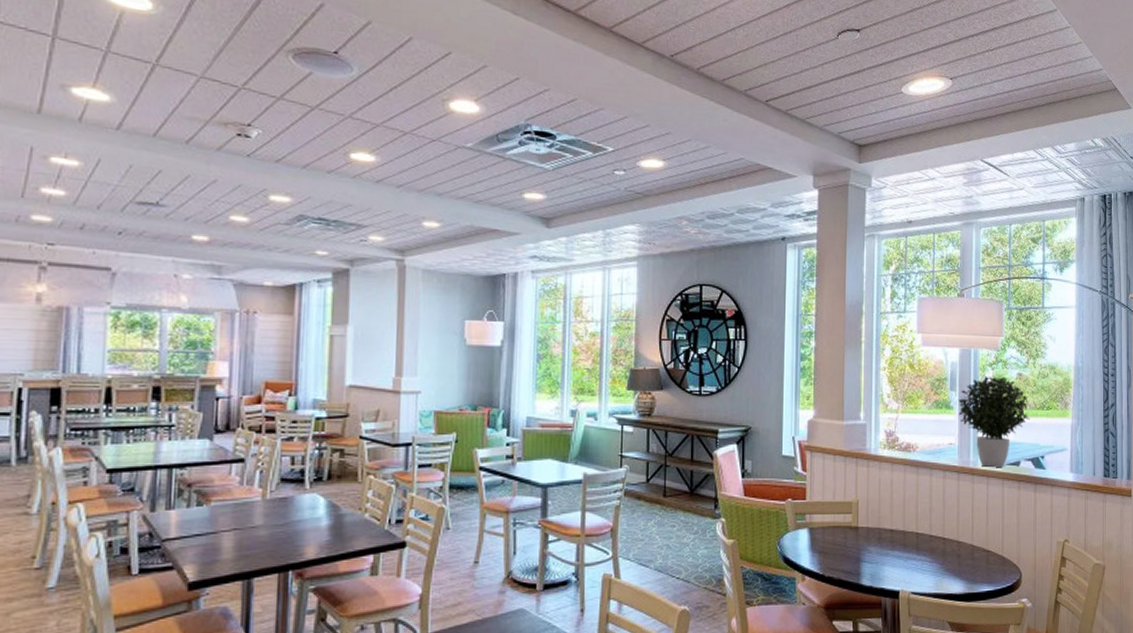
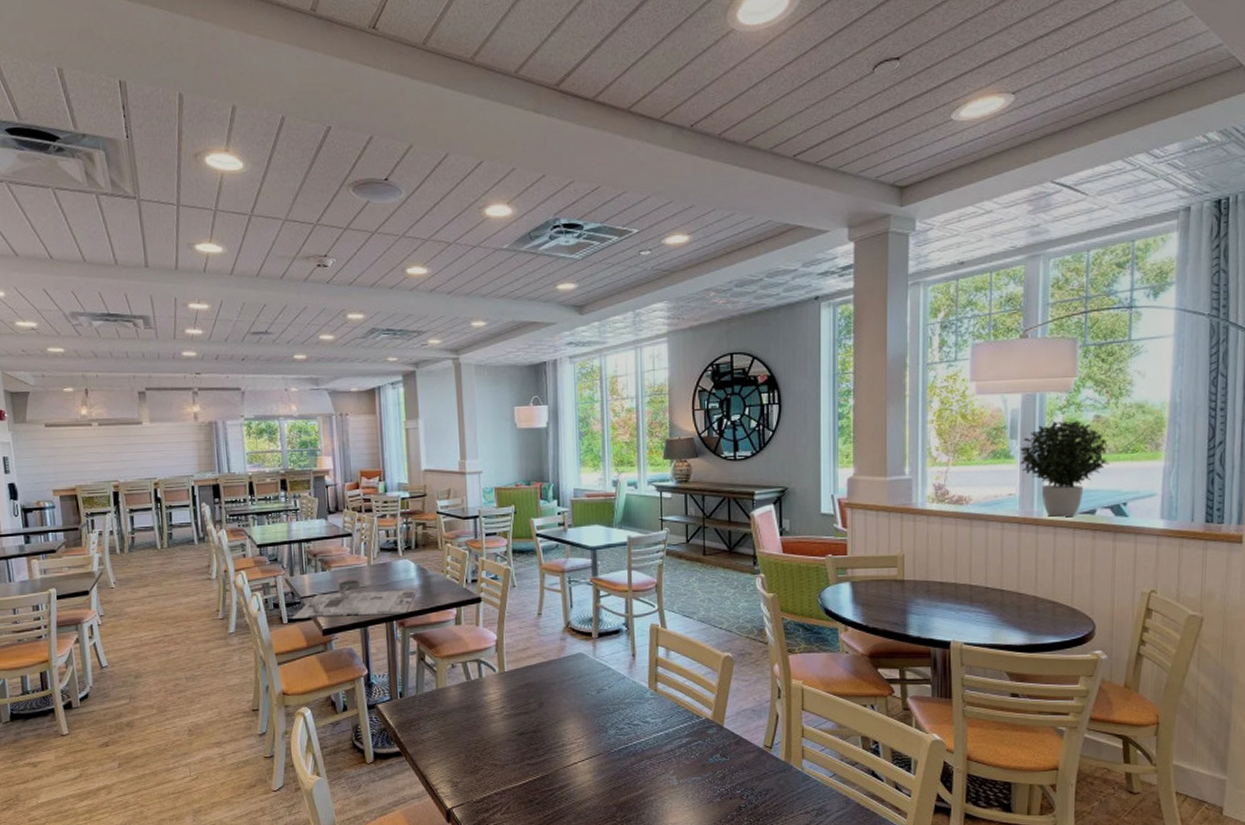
newspaper: none [144,518,325,569] -> present [291,580,418,619]

